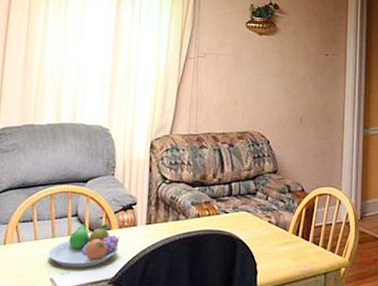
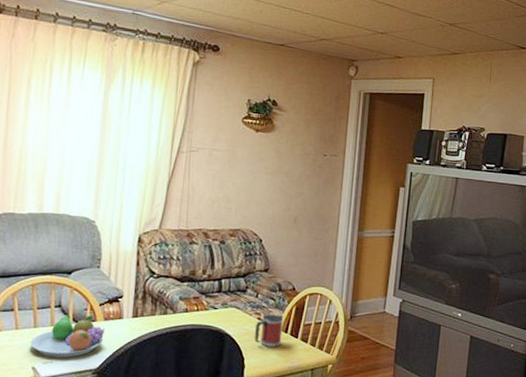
mug: none [266,217,294,251] -> present [254,314,284,347]

